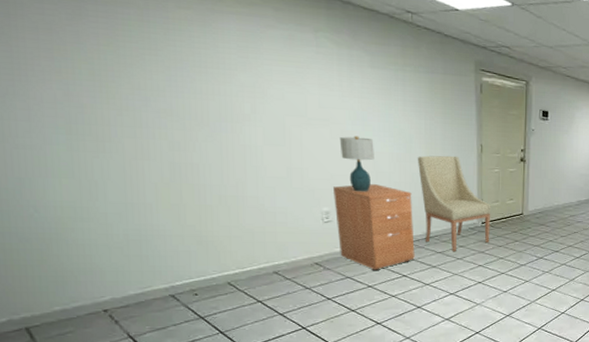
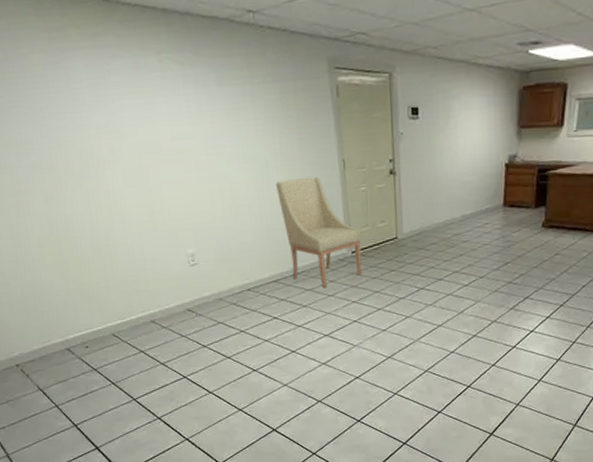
drawer unit: present [333,184,415,270] -> none [195,219,284,314]
table lamp: present [339,136,374,192] -> none [195,166,232,230]

